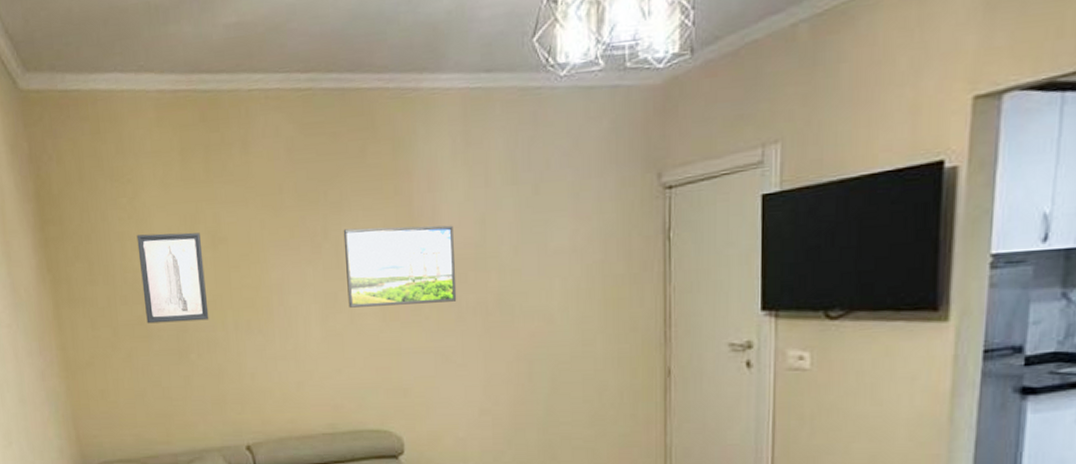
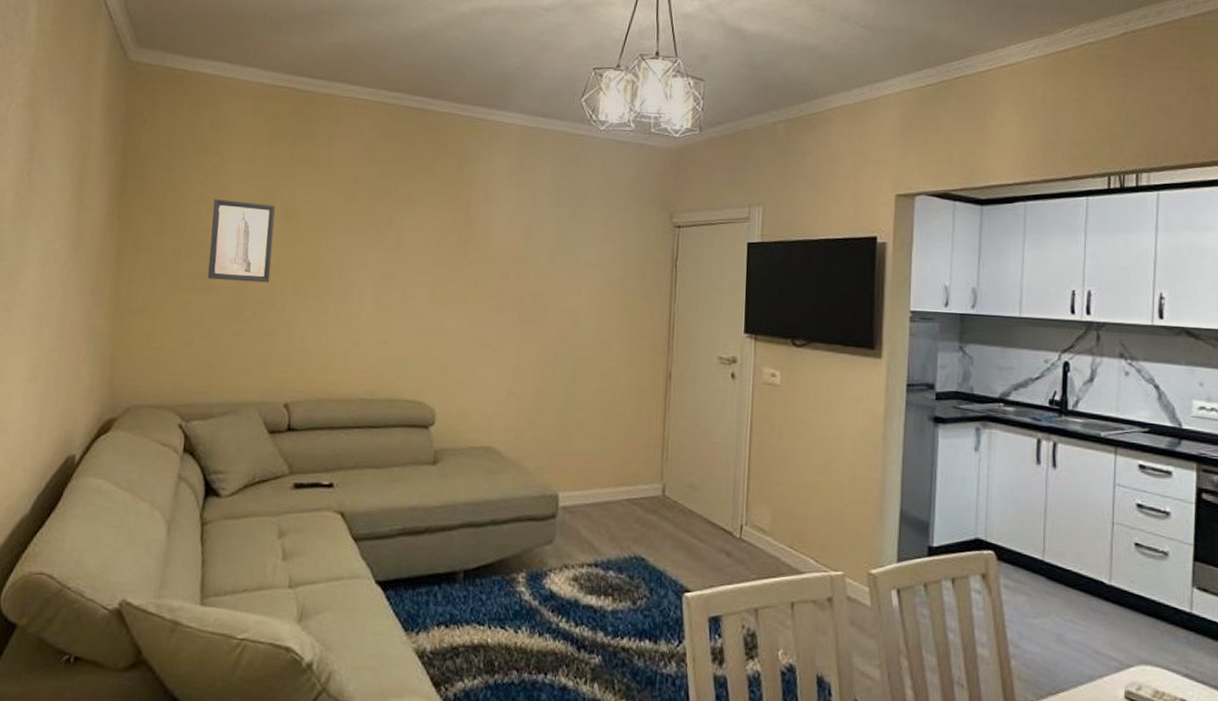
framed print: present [343,225,457,308] -> none [402,221,502,295]

